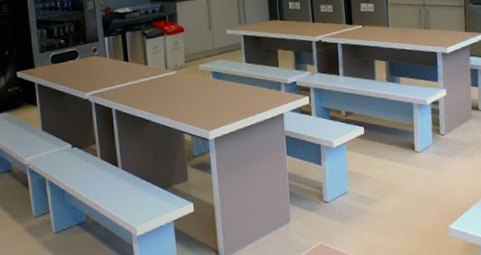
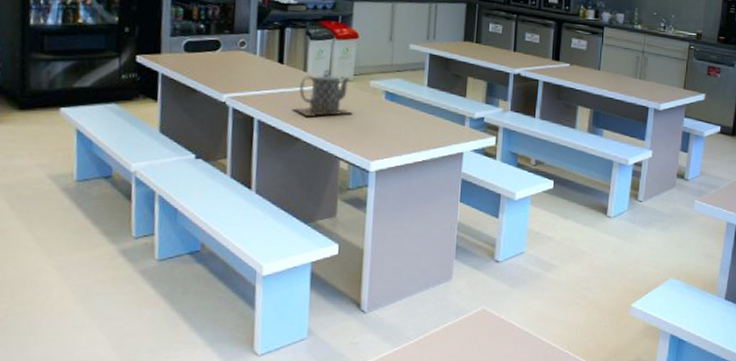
teapot: none [141,60,188,101] -> present [293,69,352,116]

